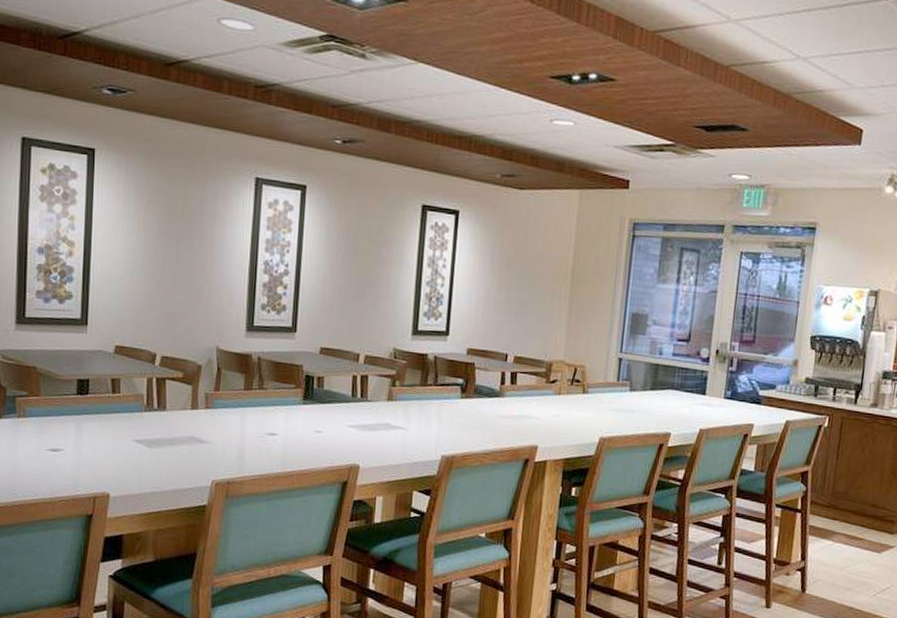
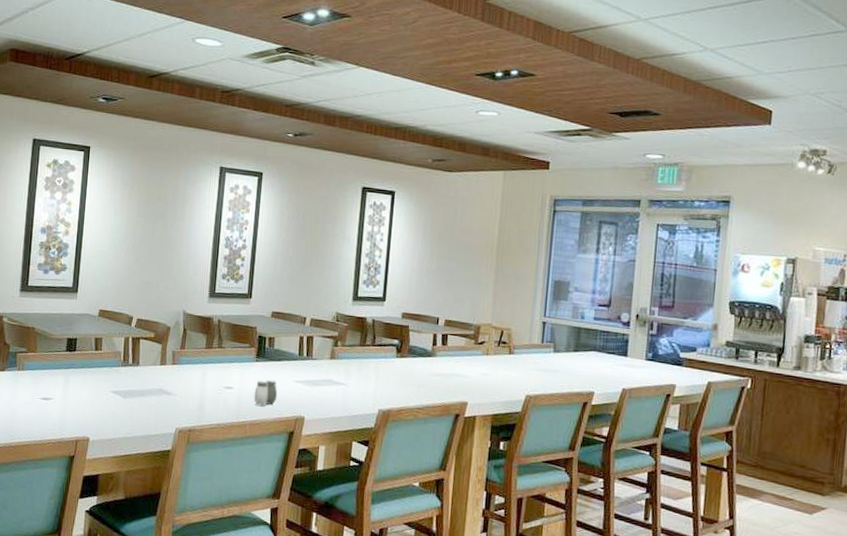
salt and pepper shaker: none [301,424,329,454] -> present [254,379,278,406]

